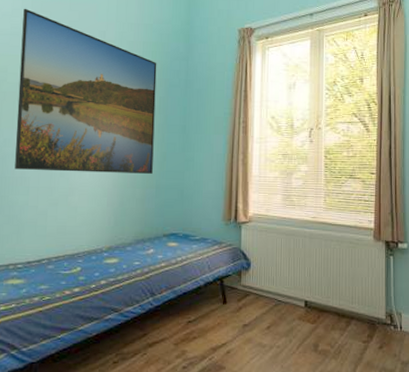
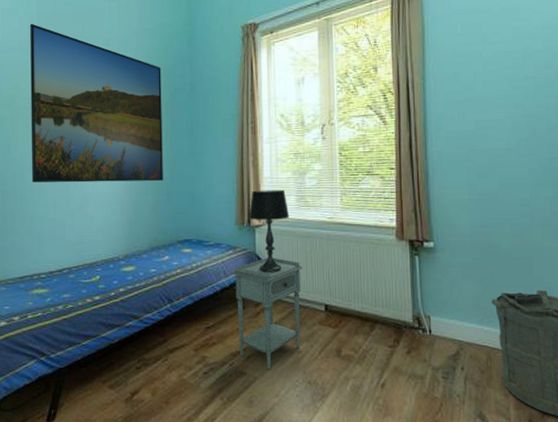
nightstand: none [218,253,285,364] -> present [234,257,302,370]
table lamp: none [236,187,276,269] -> present [249,189,290,273]

